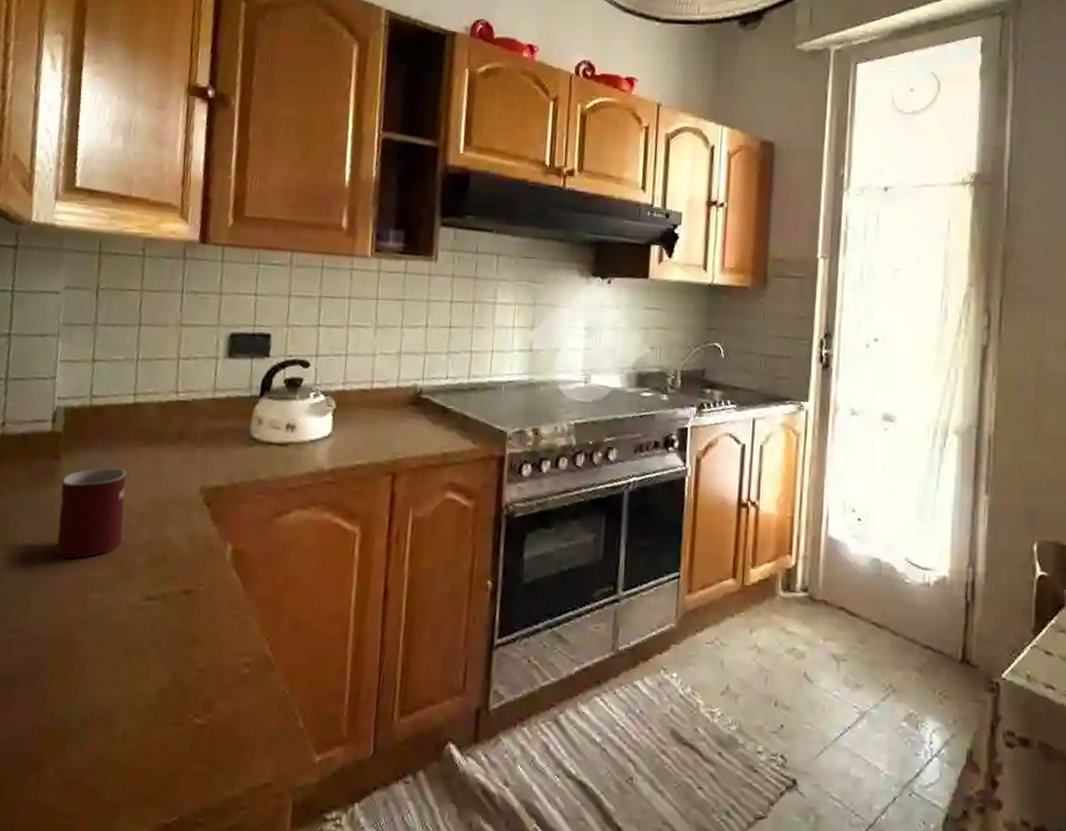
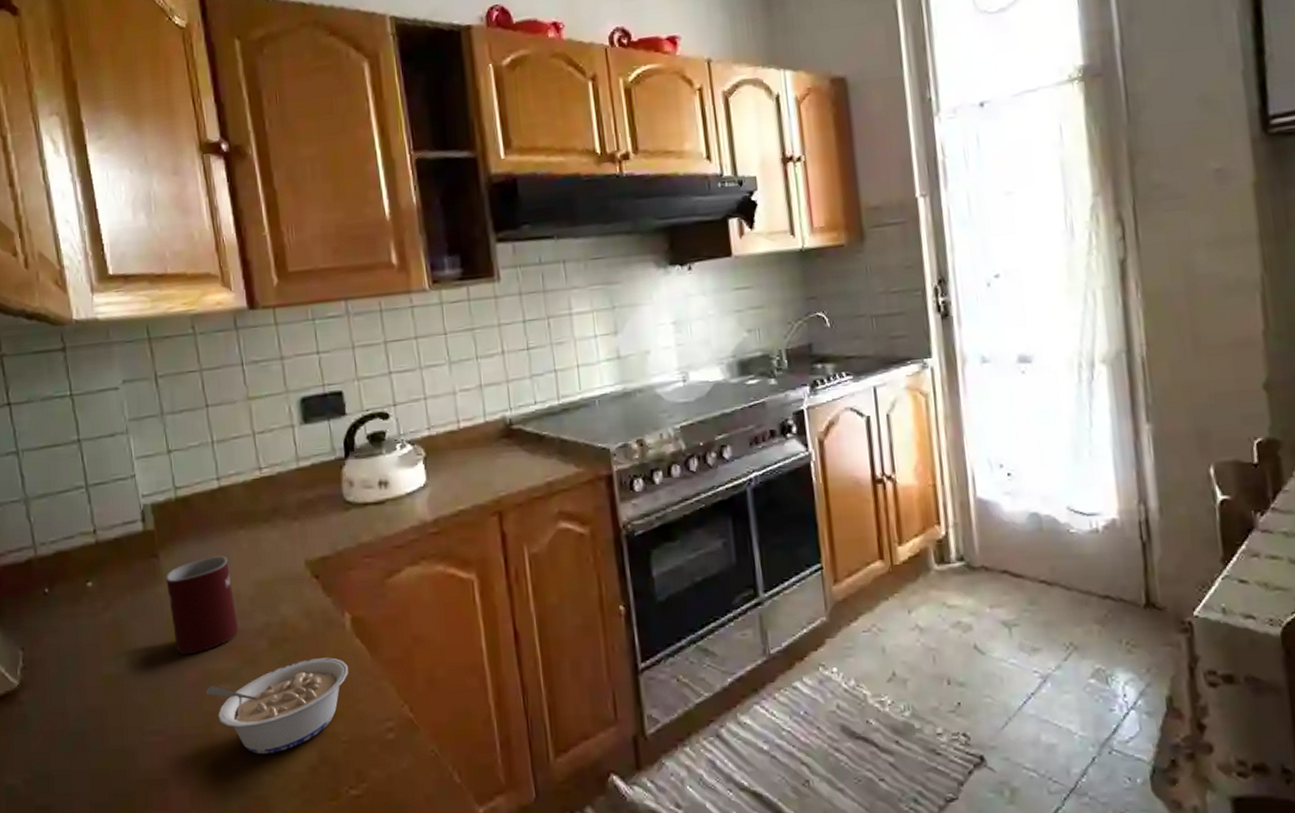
legume: none [74,582,220,670] -> present [205,657,349,755]

